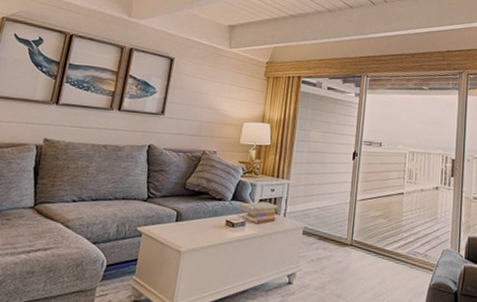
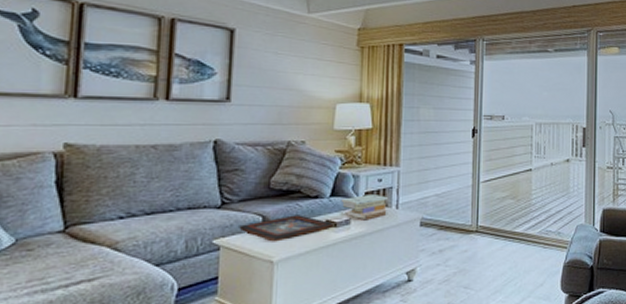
decorative tray: none [158,213,233,235] -> present [239,215,335,242]

